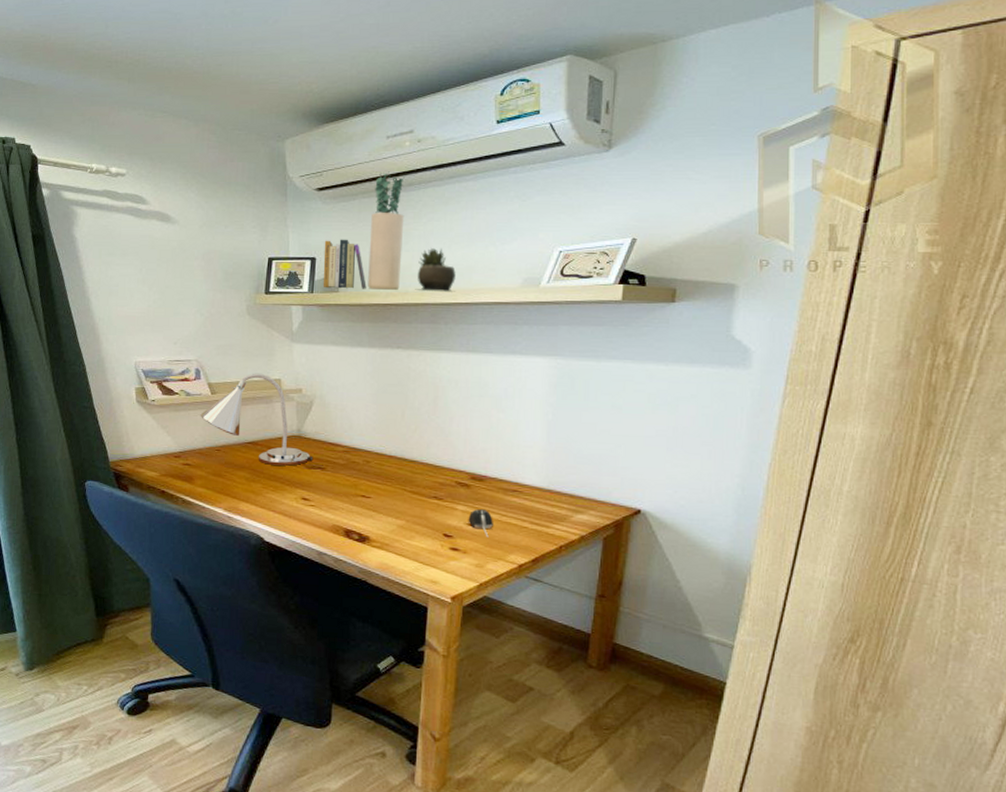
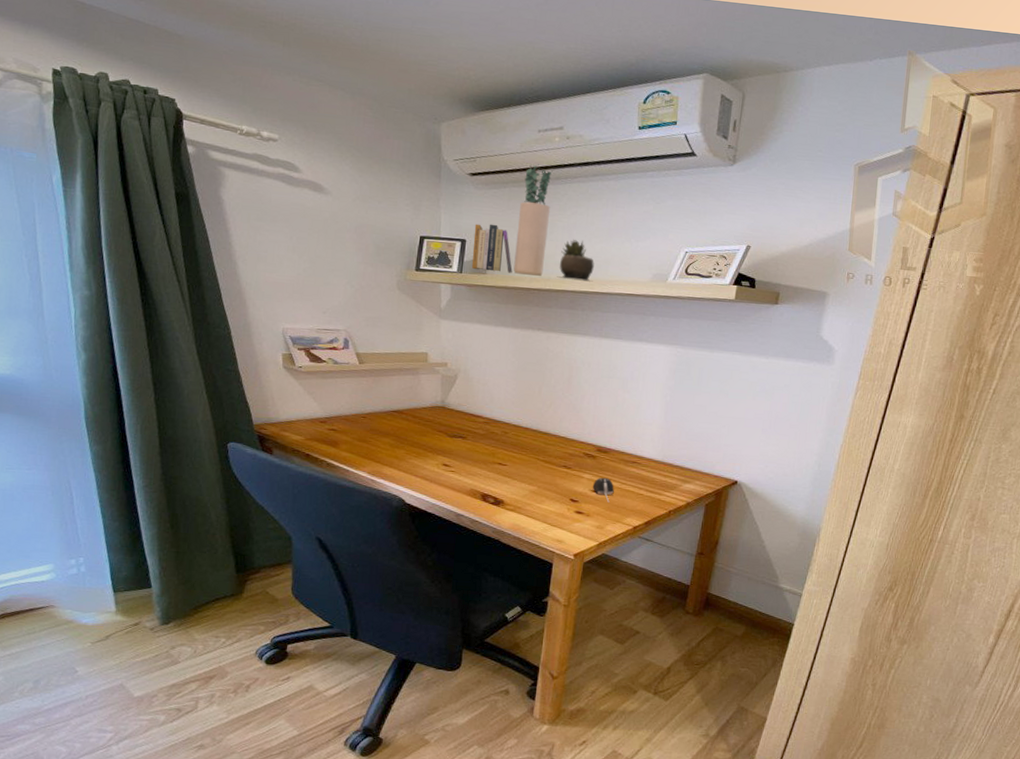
table lamp: present [200,373,312,466] -> none [347,345,454,434]

